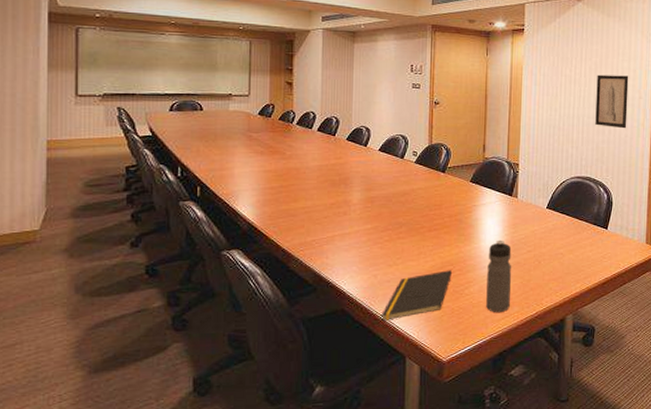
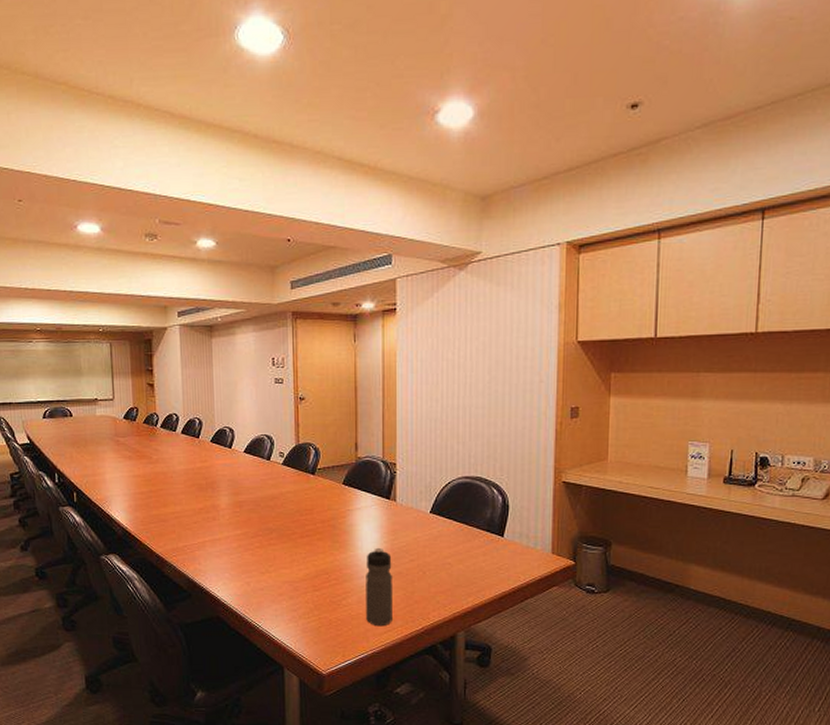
notepad: present [380,270,453,321] -> none [255,579,329,630]
wall art: present [595,74,629,129] -> none [485,355,526,419]

